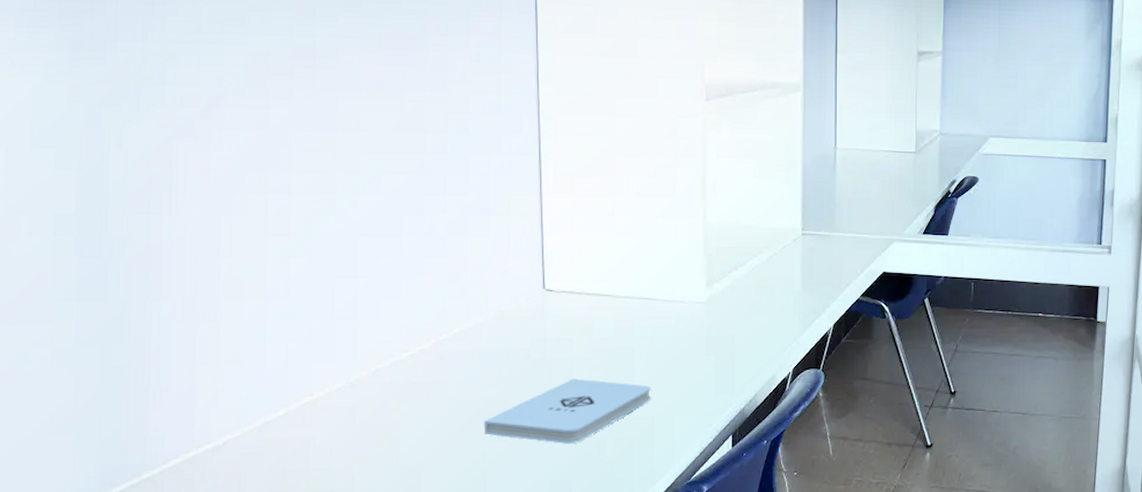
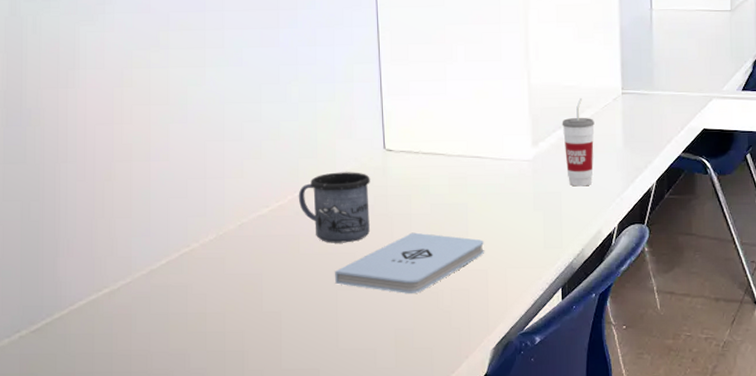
mug: none [443,313,527,391] -> present [298,172,370,243]
cup: none [738,238,772,330] -> present [562,98,594,187]

